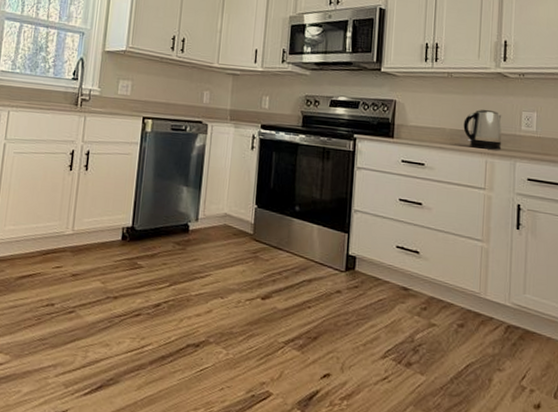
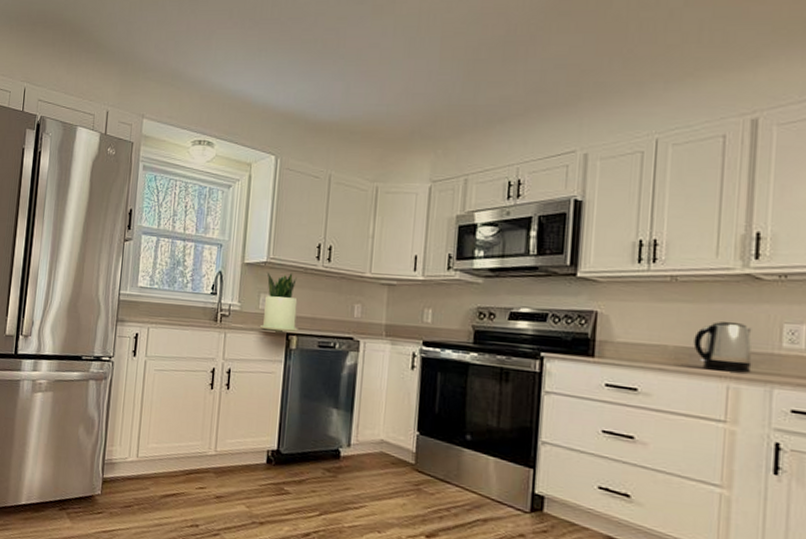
planter: none [117,60,154,117] -> present [259,272,298,333]

